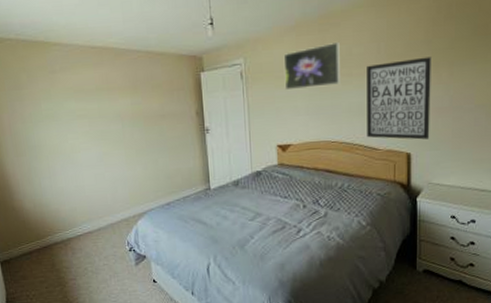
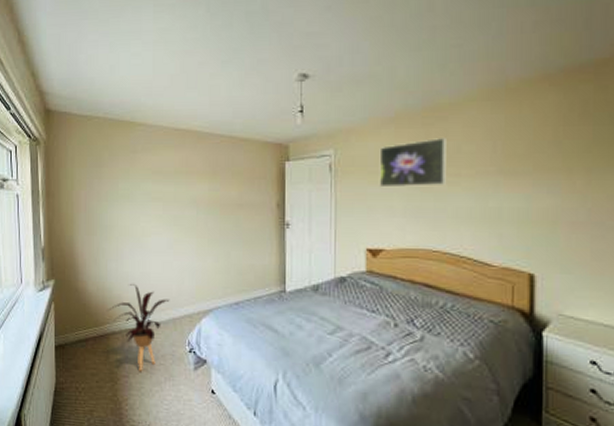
house plant: none [47,196,106,273] -> present [107,283,170,371]
wall art: present [367,57,431,140] -> none [477,160,562,259]

